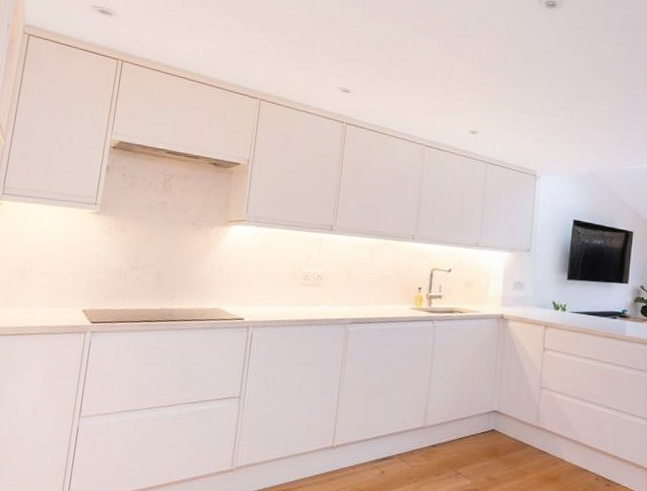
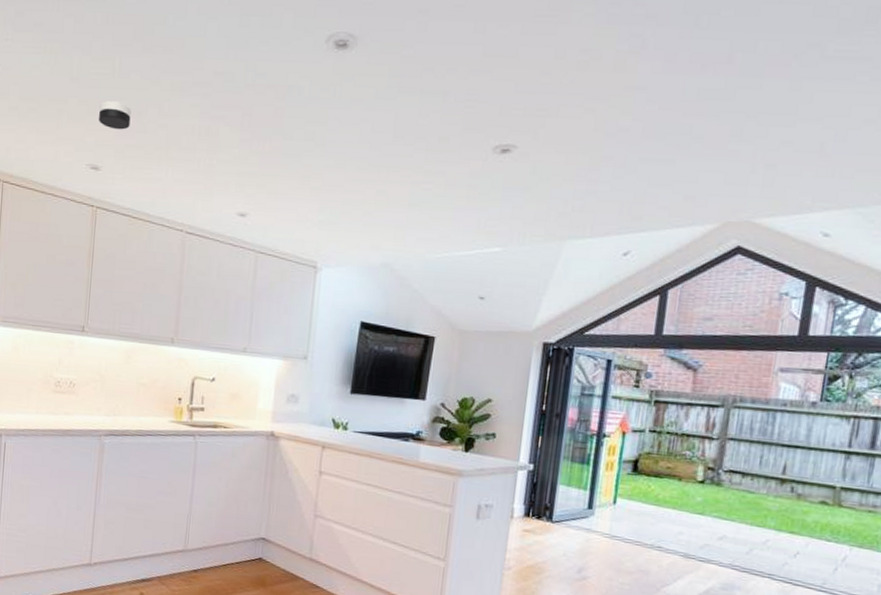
smoke detector: none [350,37,379,61] -> present [98,101,131,130]

